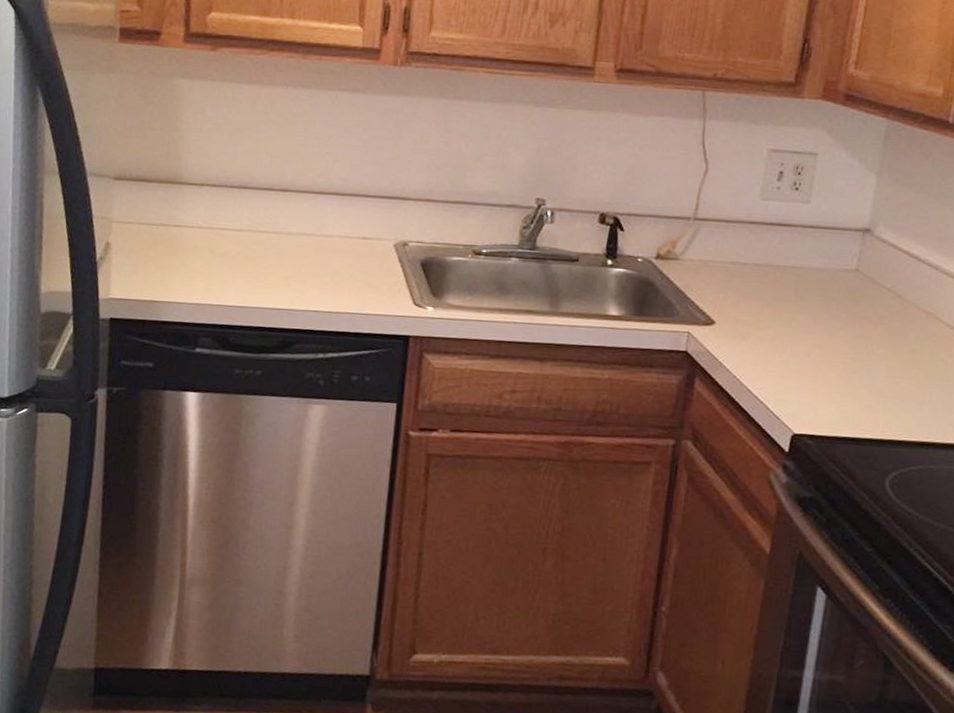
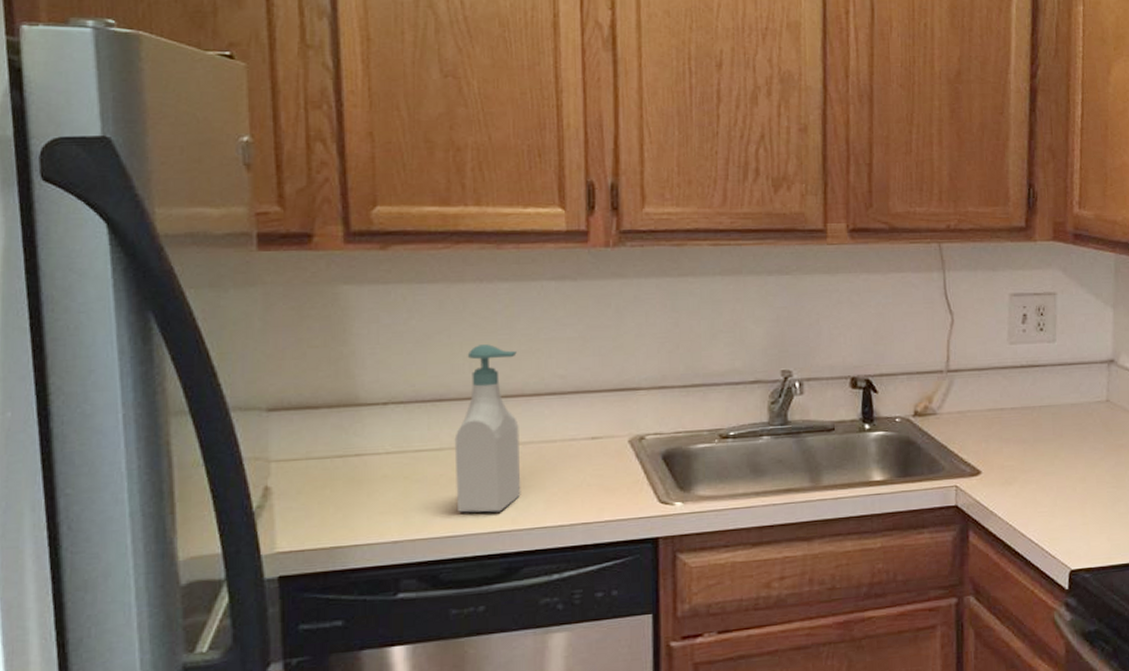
soap bottle: none [248,143,310,292] -> present [454,344,521,513]

